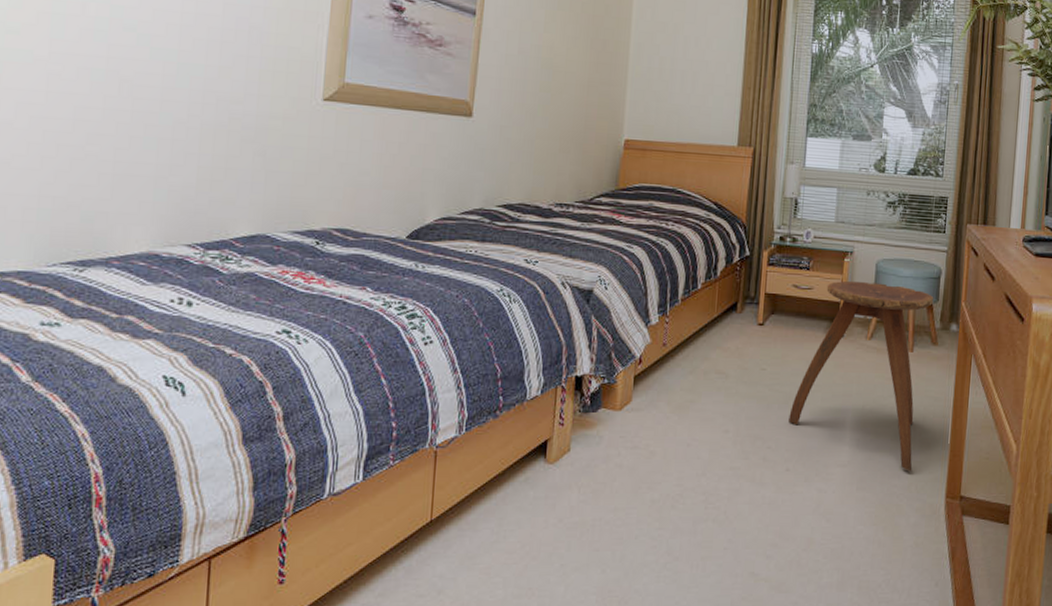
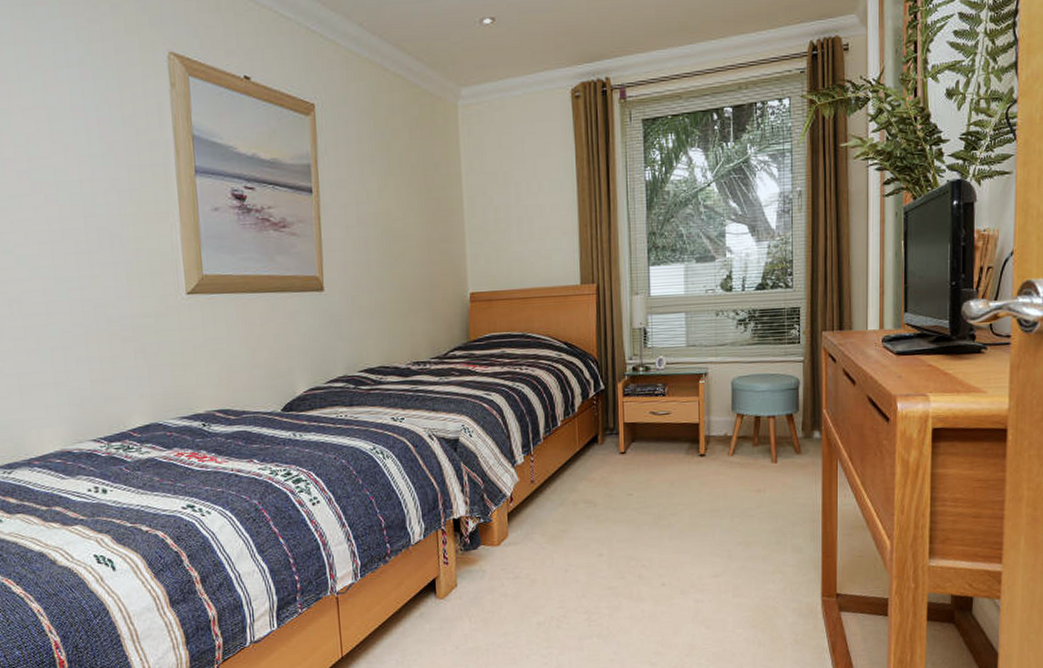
stool: present [789,281,934,472] -> none [659,400,794,576]

